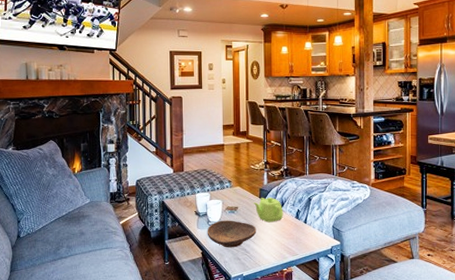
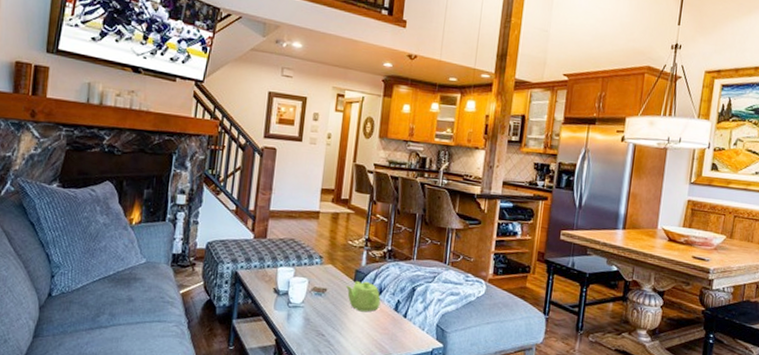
decorative bowl: present [207,220,257,248] -> none [285,302,346,338]

